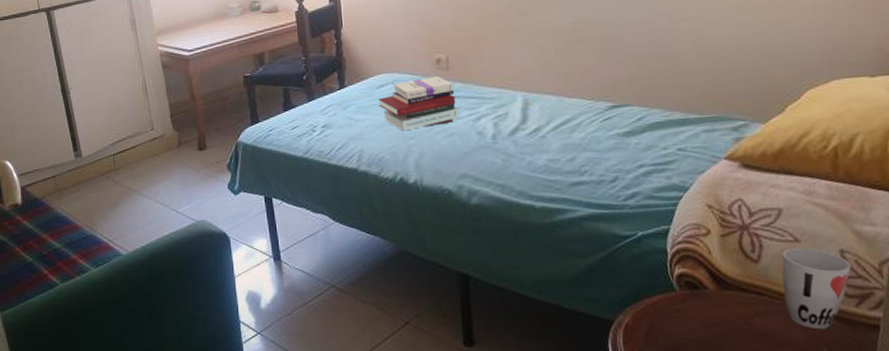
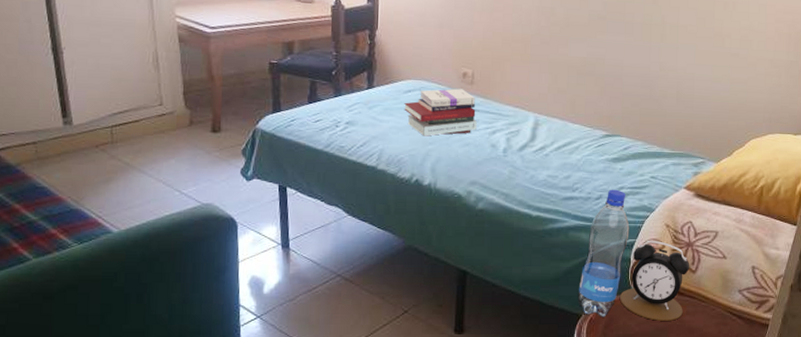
bottle: none [604,168,661,323] -> present [577,189,630,317]
alarm clock: none [660,225,750,325] -> present [620,240,690,321]
cup: present [782,247,851,330] -> none [708,263,757,327]

